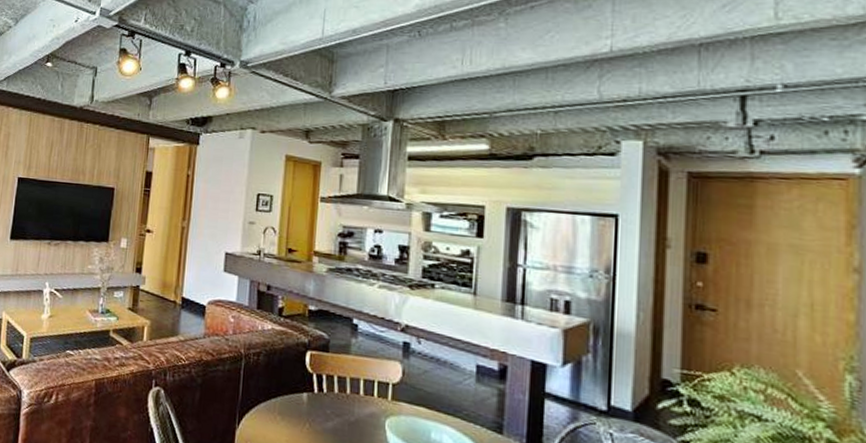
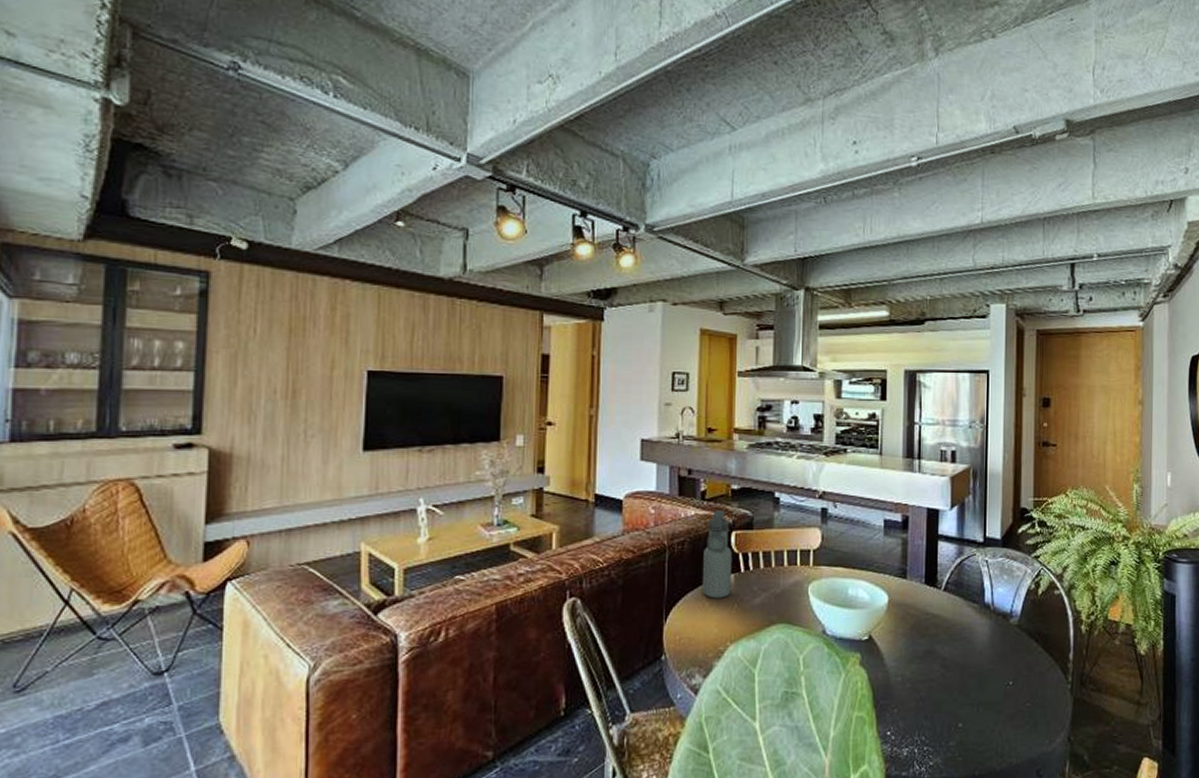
water bottle: none [274,328,306,415] -> present [702,510,732,598]

